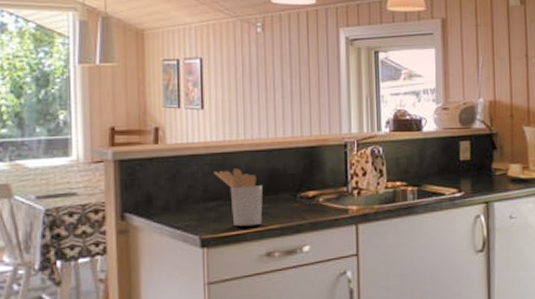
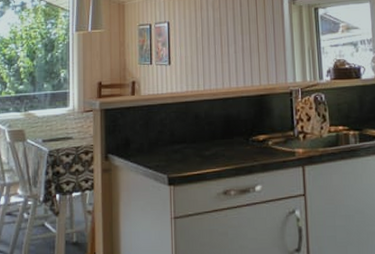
utensil holder: present [214,168,263,227] -> none [179,115,220,167]

